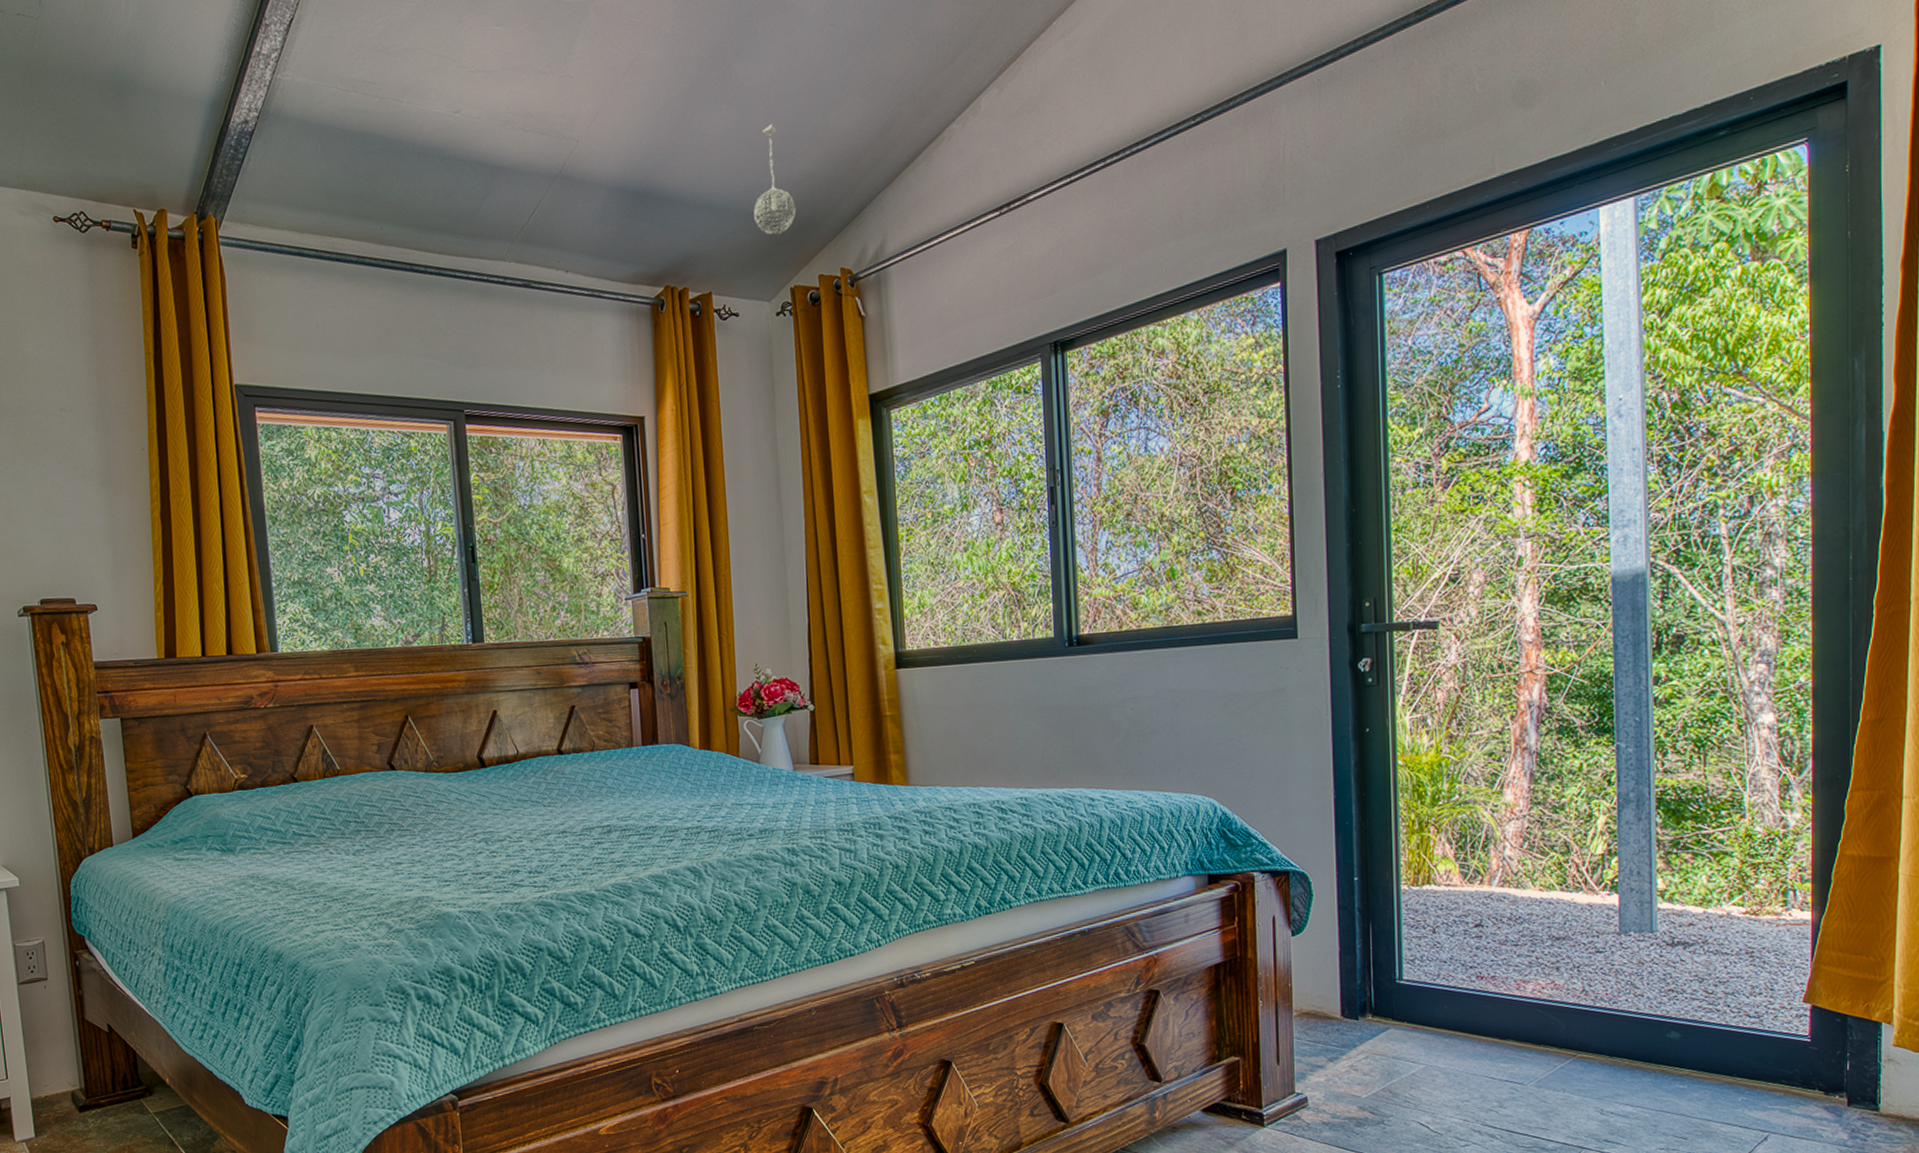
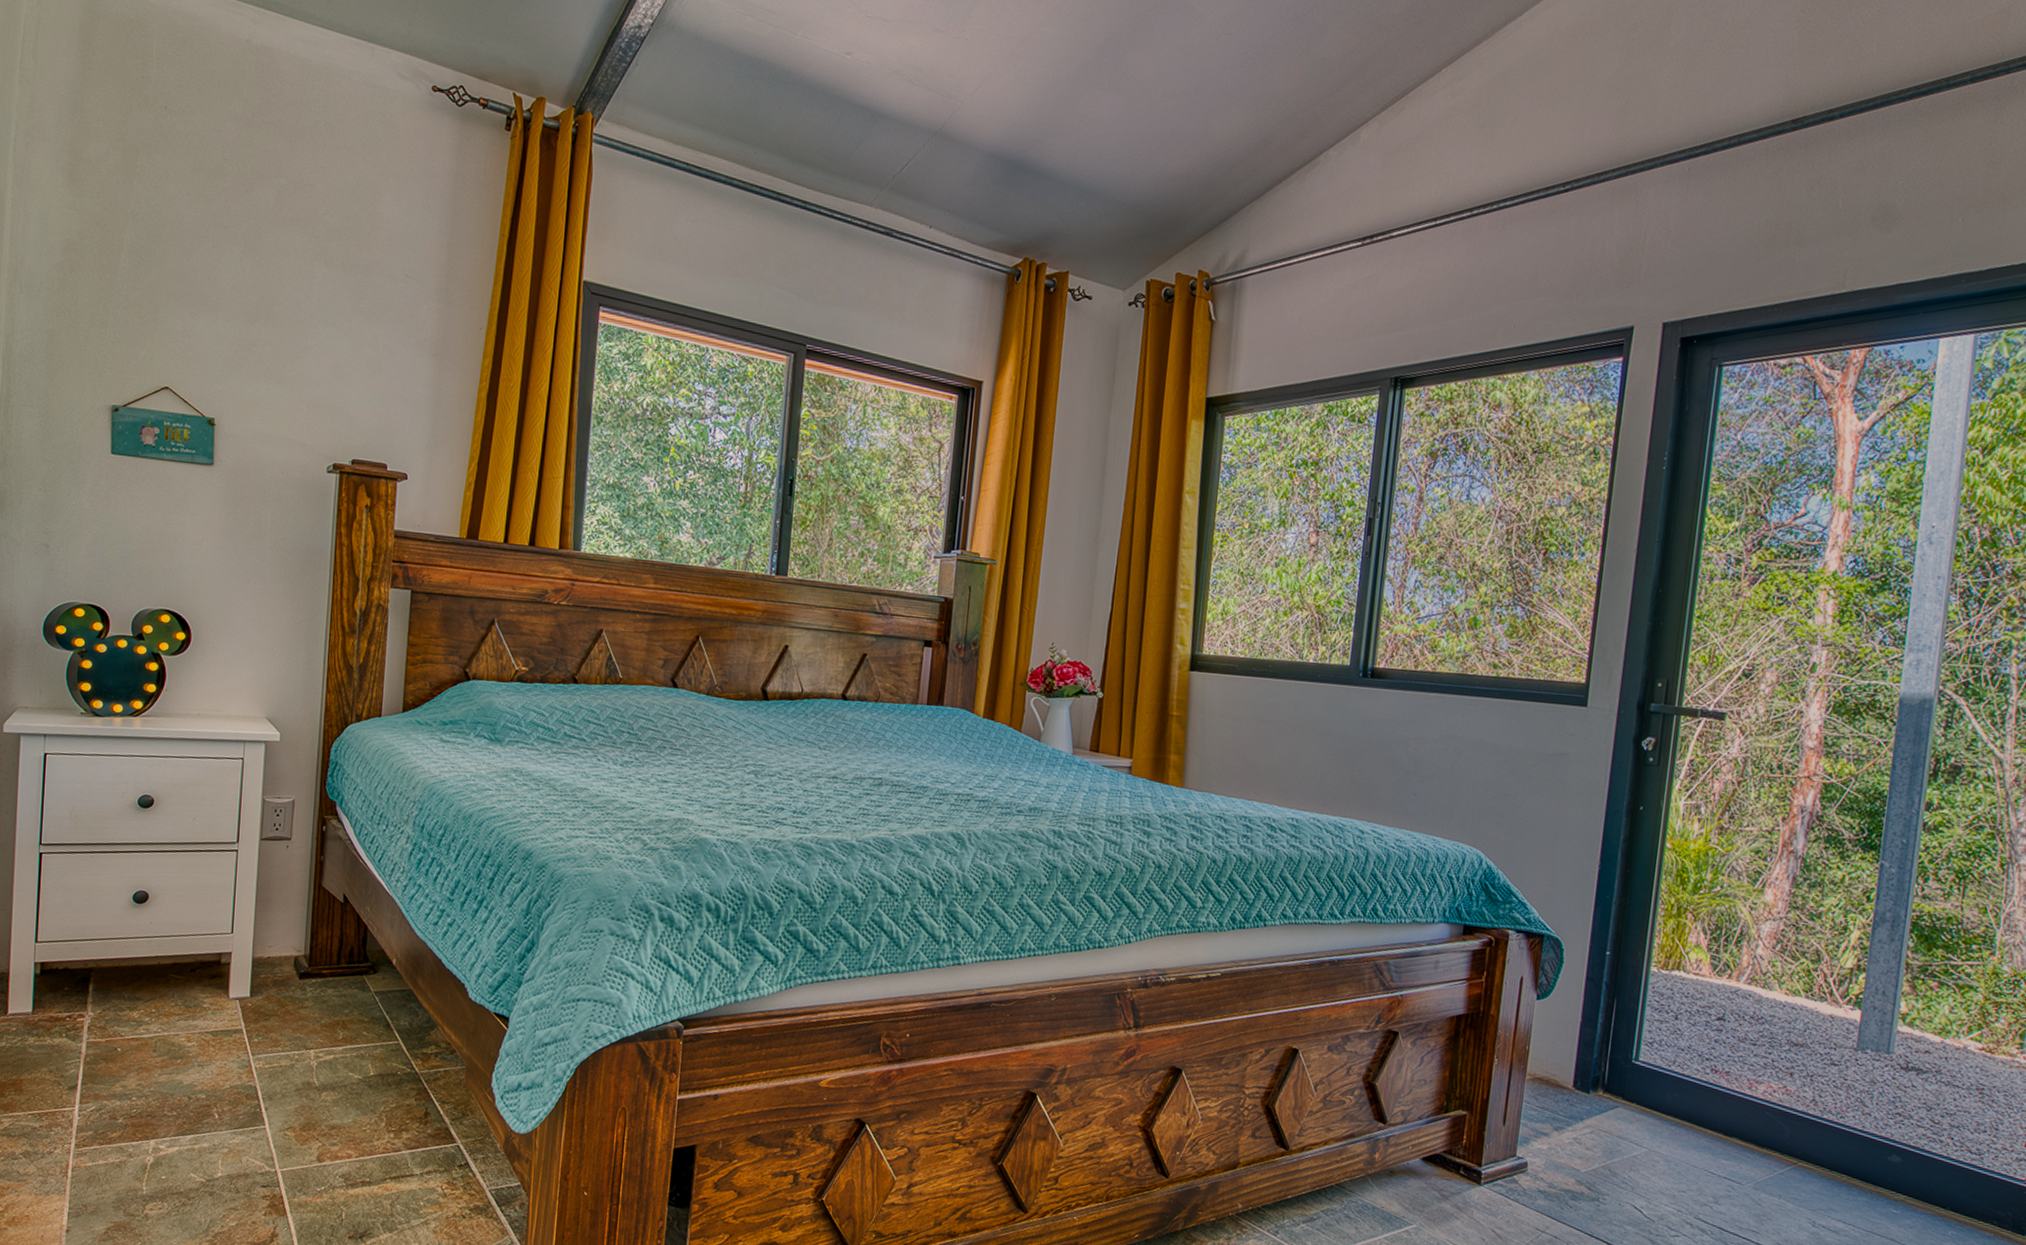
pendant light: present [753,124,796,235] -> none [1122,119,1165,227]

